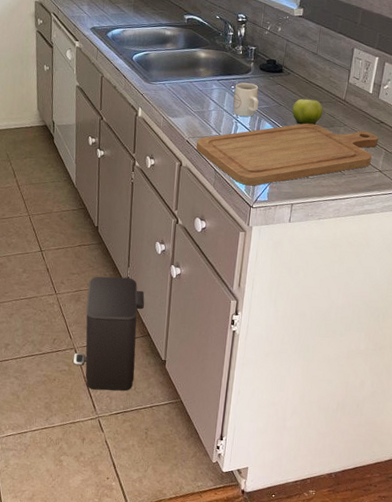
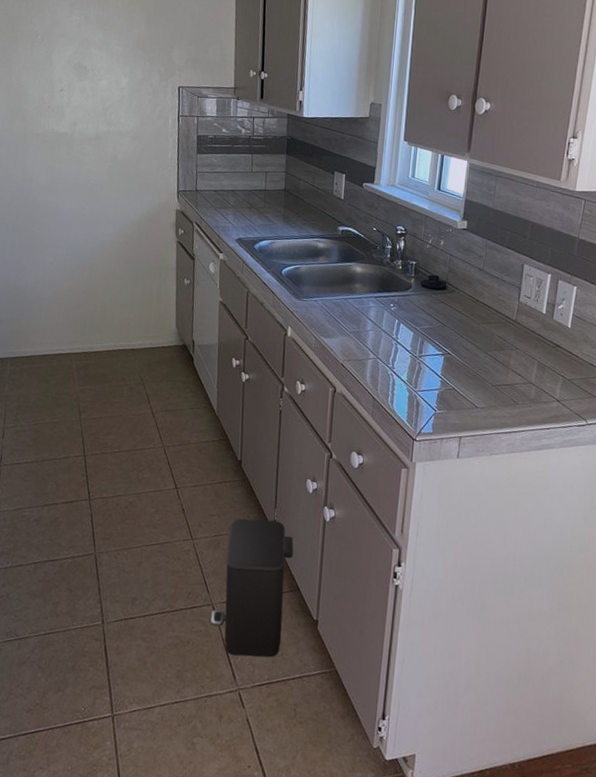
chopping board: present [196,123,379,186] -> none [351,345,555,416]
mug: present [233,82,259,117] -> none [392,300,421,339]
fruit: present [292,96,323,125] -> none [458,316,492,348]

